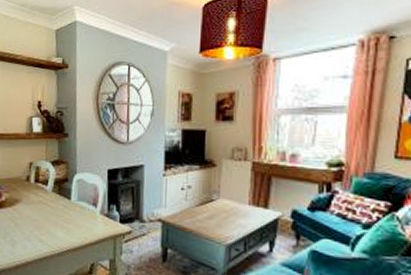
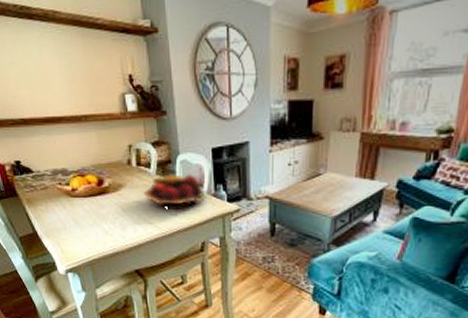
fruit basket: none [38,192,99,230] -> present [143,174,206,211]

